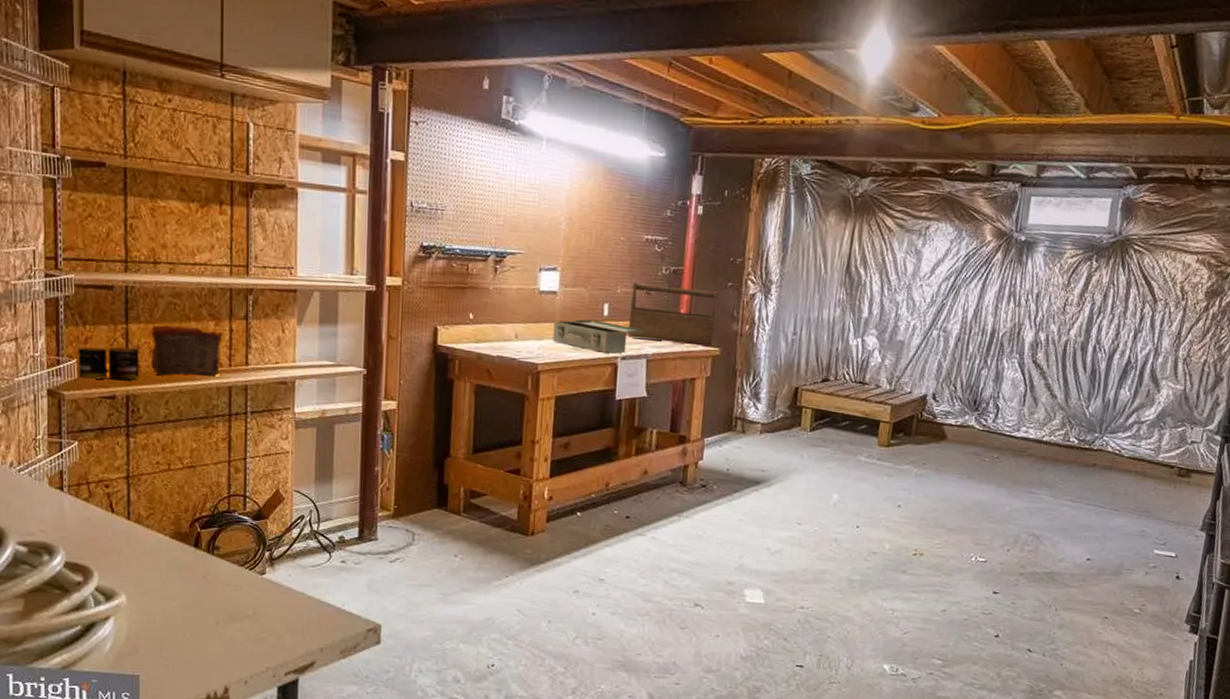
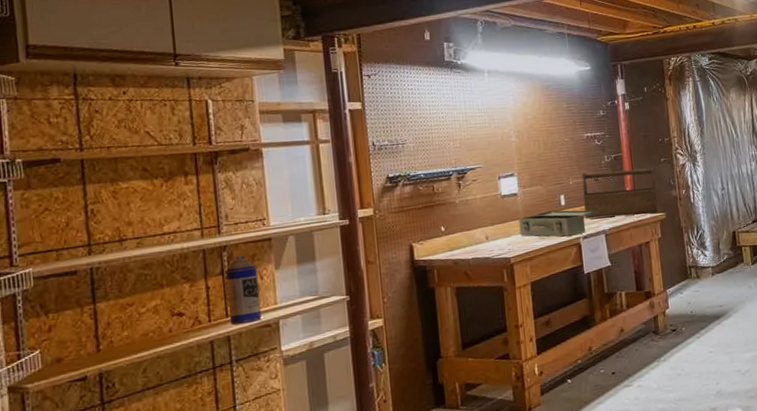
paint can: present [78,335,140,380] -> none [40,316,113,368]
can: present [151,325,223,378] -> none [121,291,199,347]
spray can: none [248,302,280,376] -> present [225,255,262,325]

